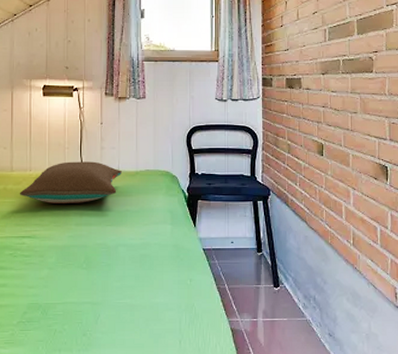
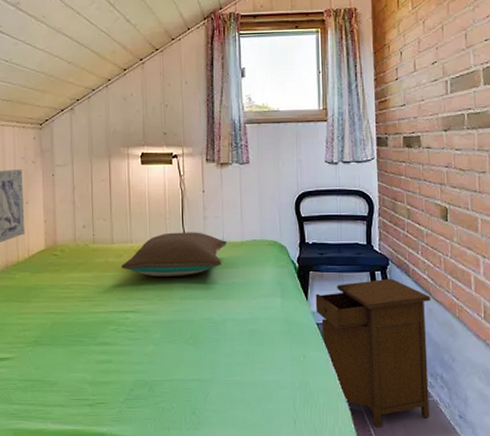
nightstand: none [203,207,306,346] -> present [315,278,431,427]

